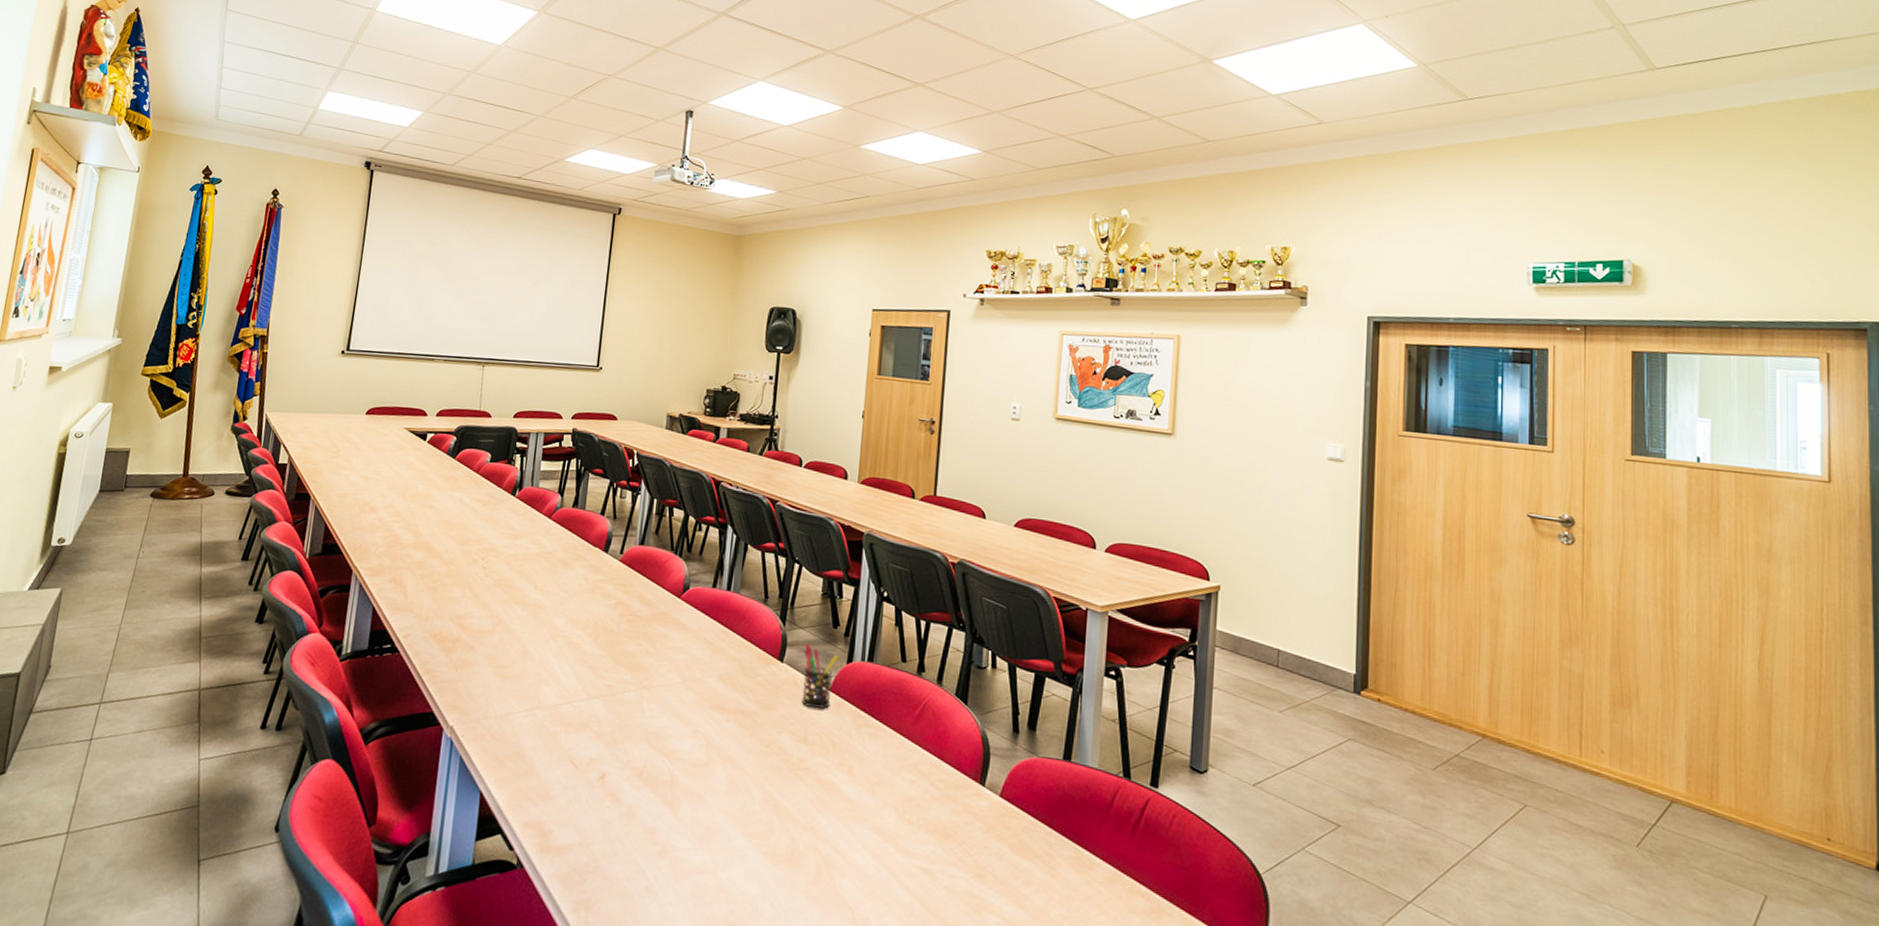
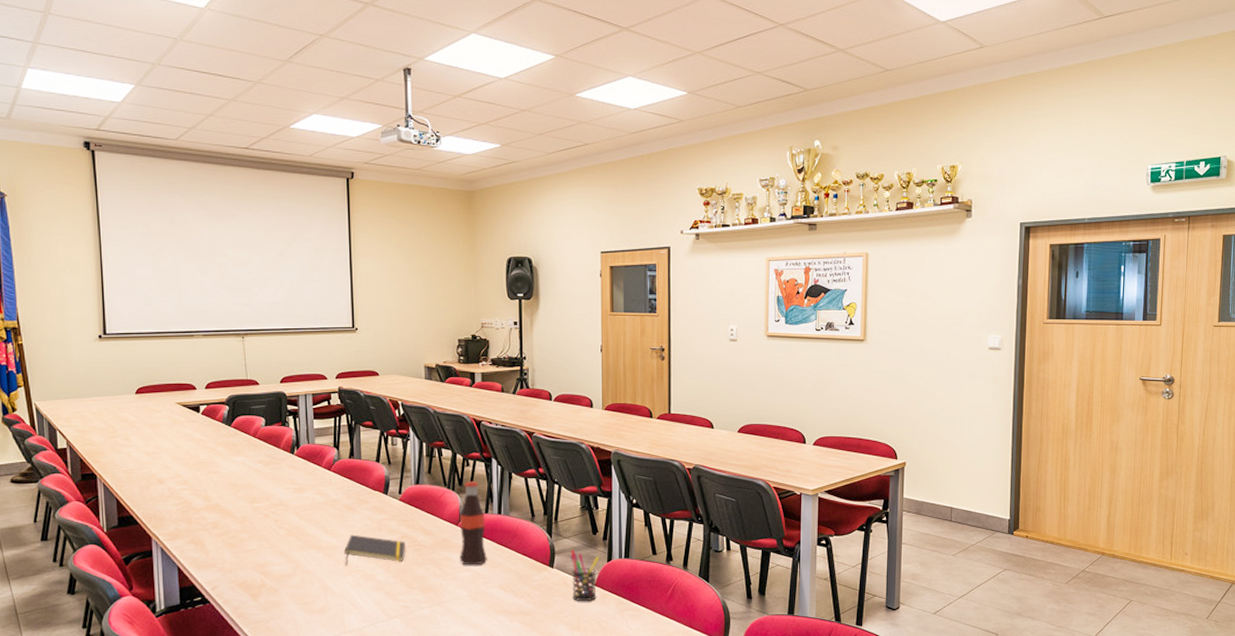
notepad: none [550,593,619,633] -> present [344,534,406,566]
bottle: none [677,548,713,648] -> present [460,481,487,566]

